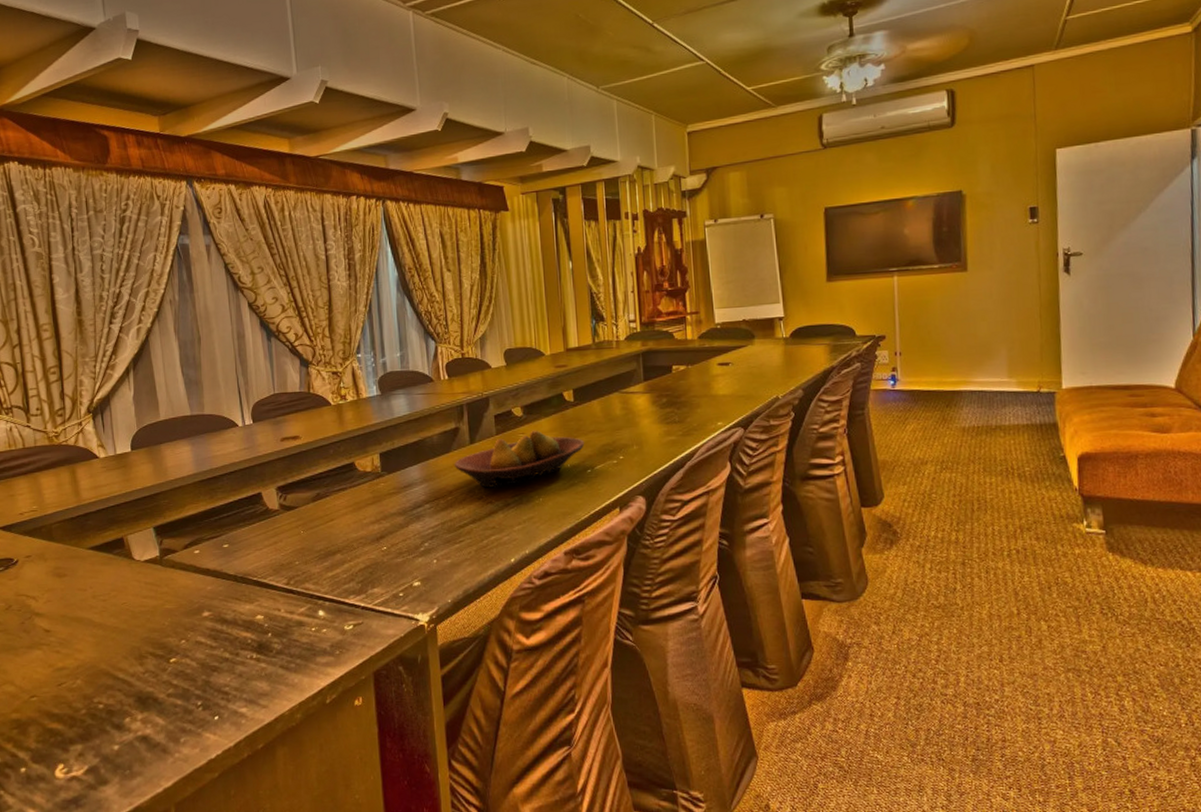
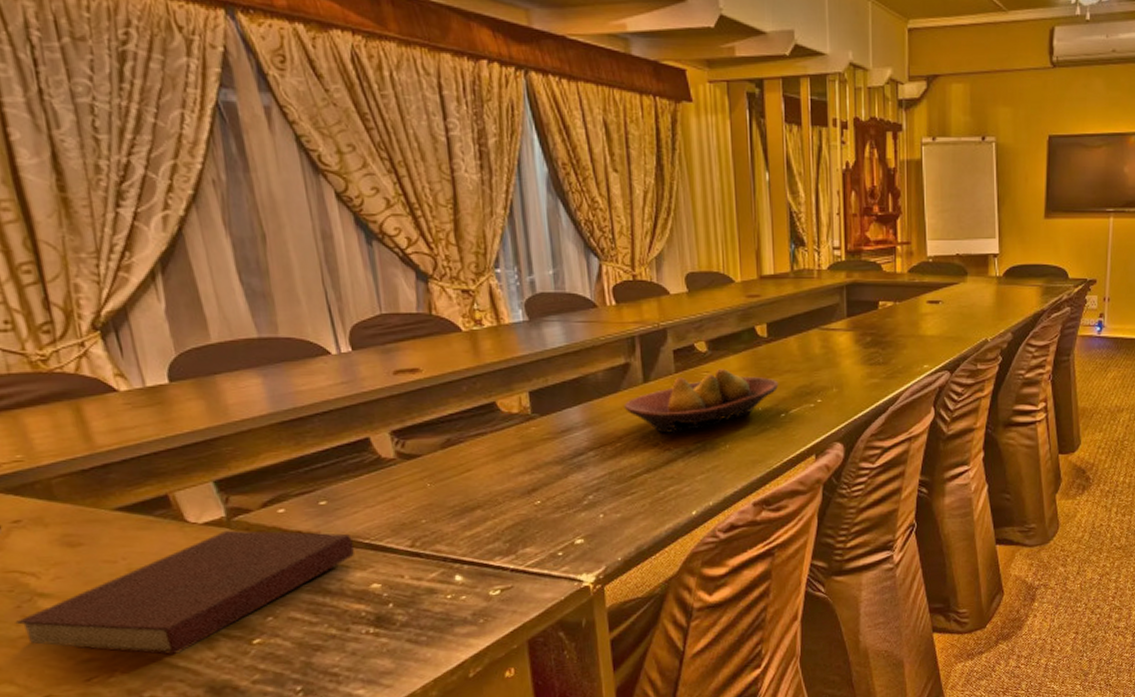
notebook: none [19,567,245,668] -> present [15,530,354,655]

